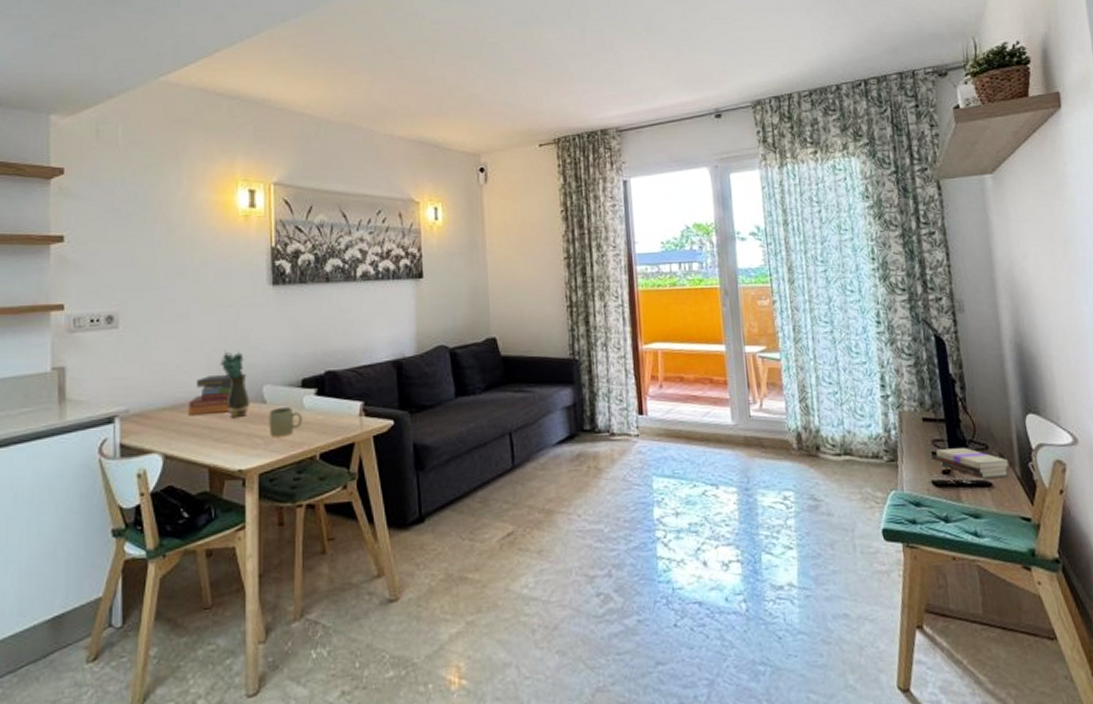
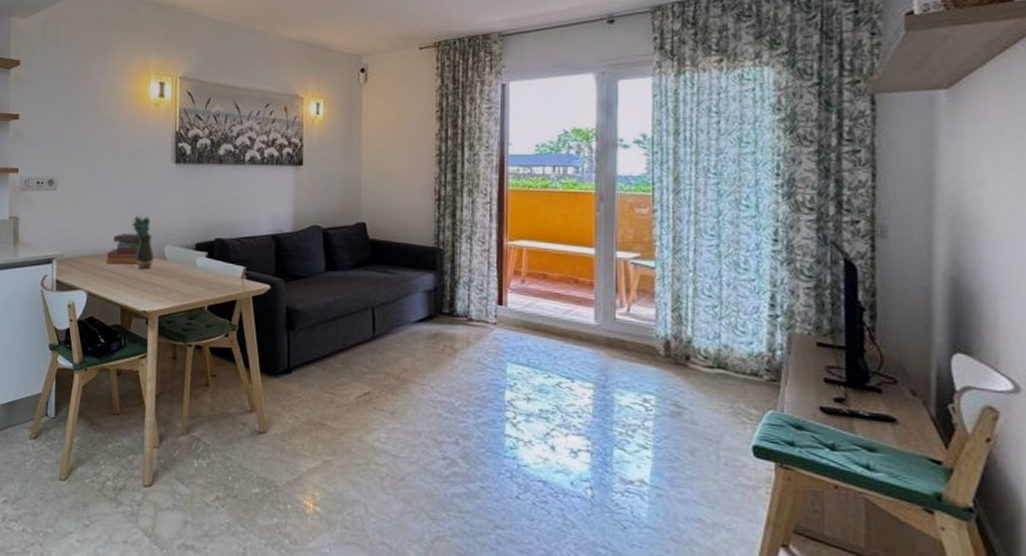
mug: present [268,407,302,438] -> none [168,265,195,289]
books: present [931,448,1008,478] -> none [823,376,921,415]

